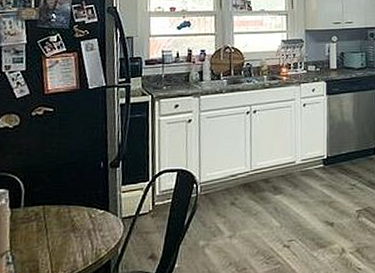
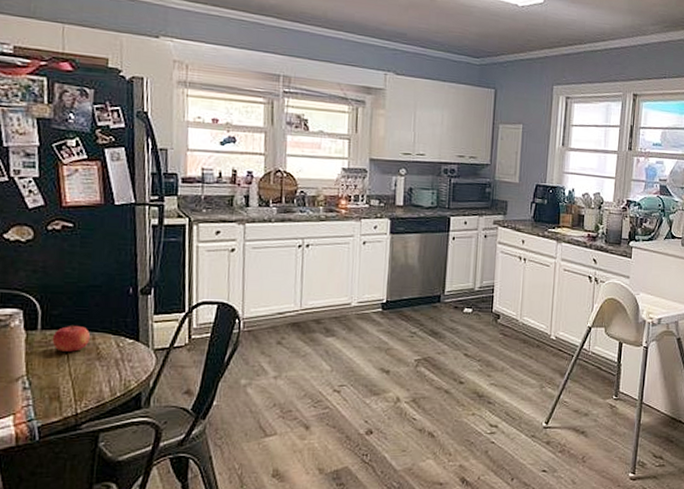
fruit: none [33,200,66,226] -> present [52,325,90,352]

